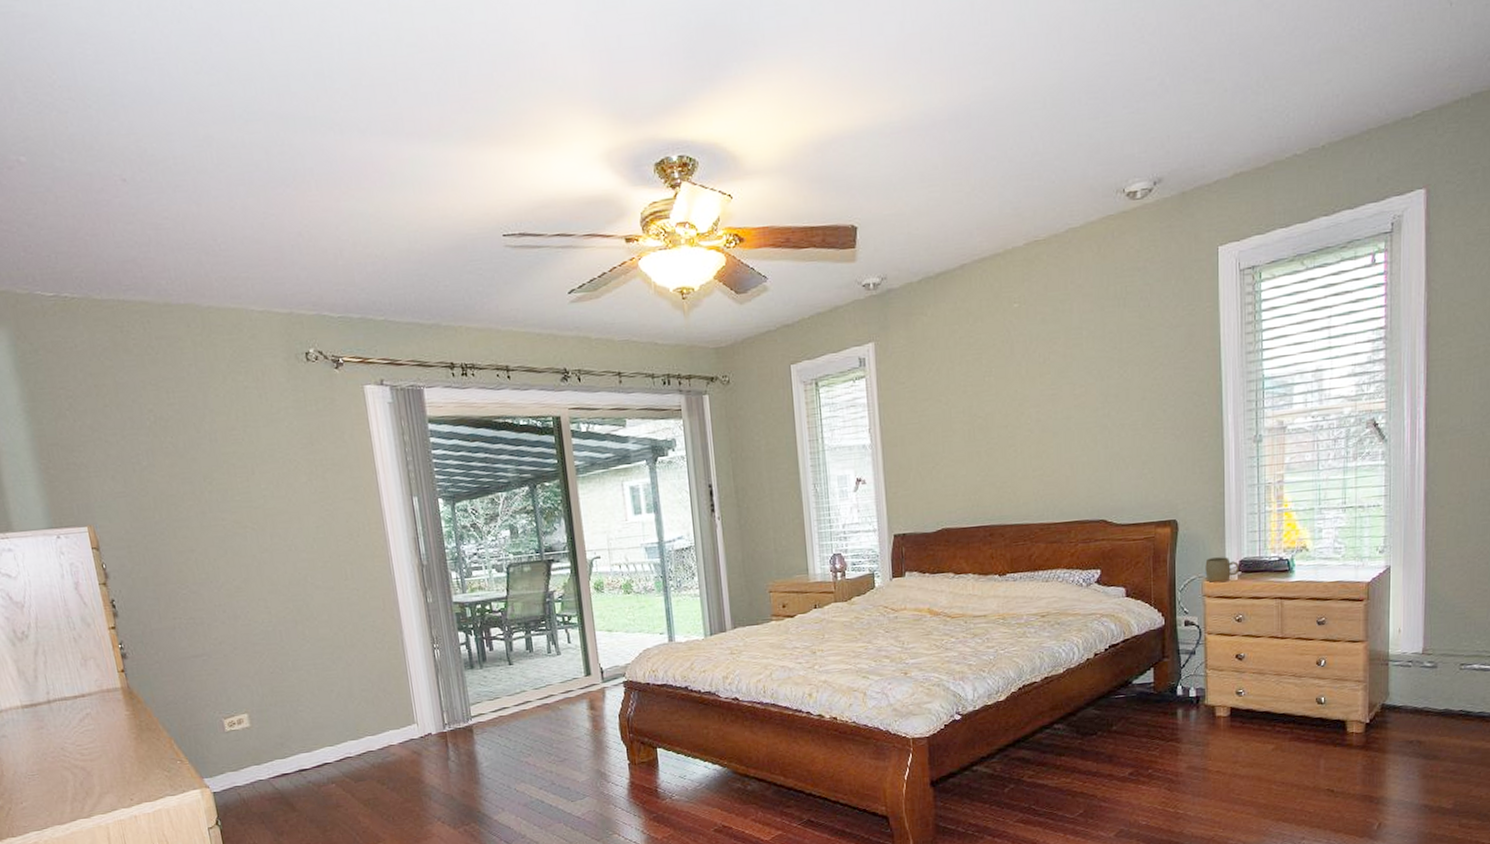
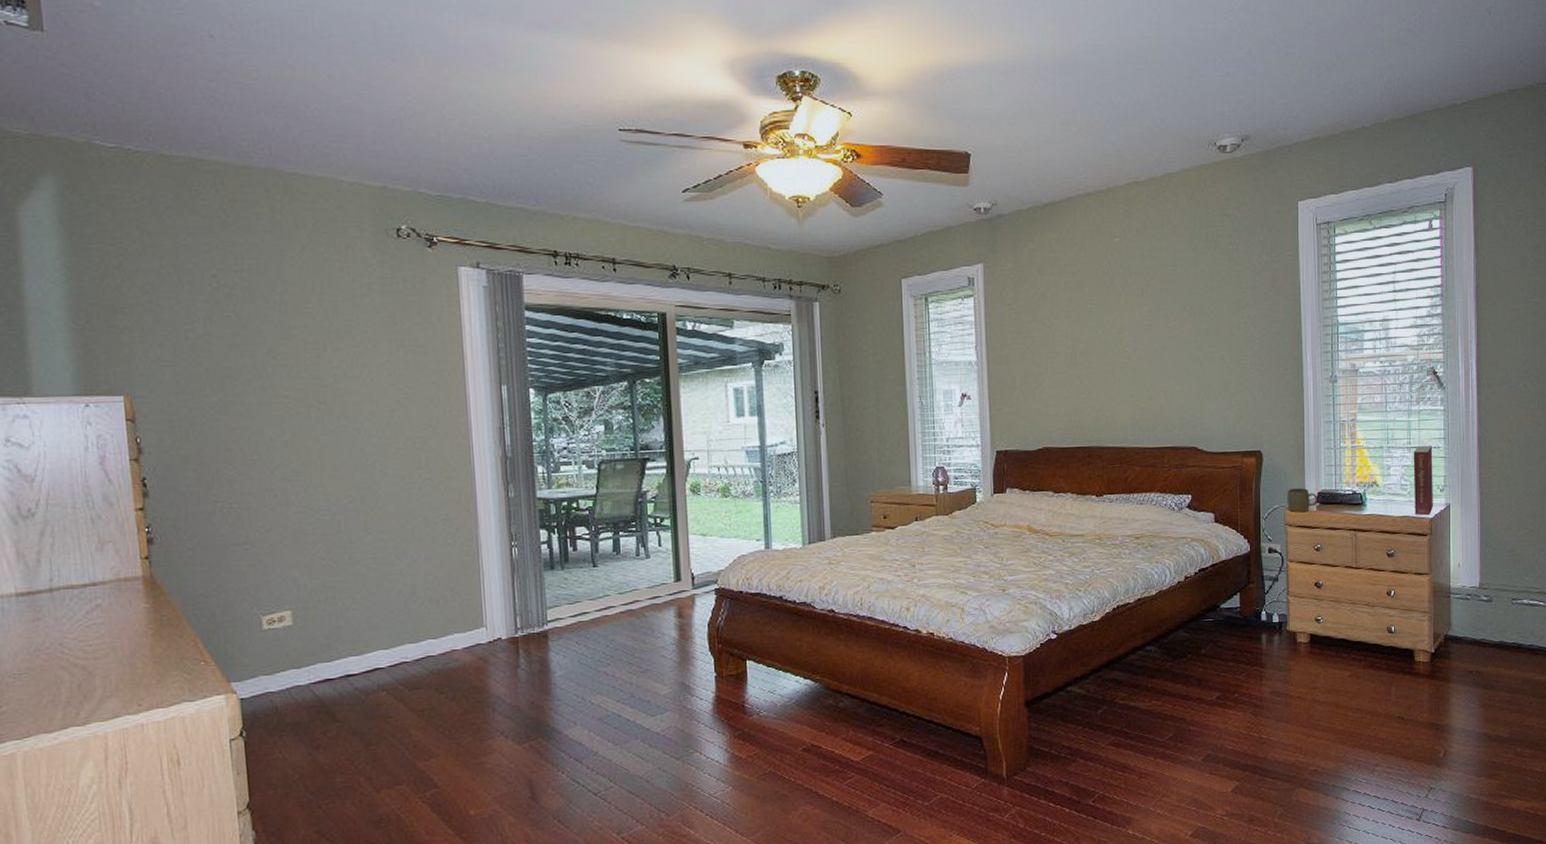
book: none [1348,504,1372,580] -> present [1413,445,1433,516]

